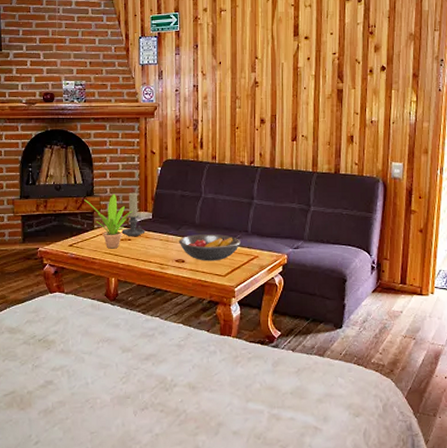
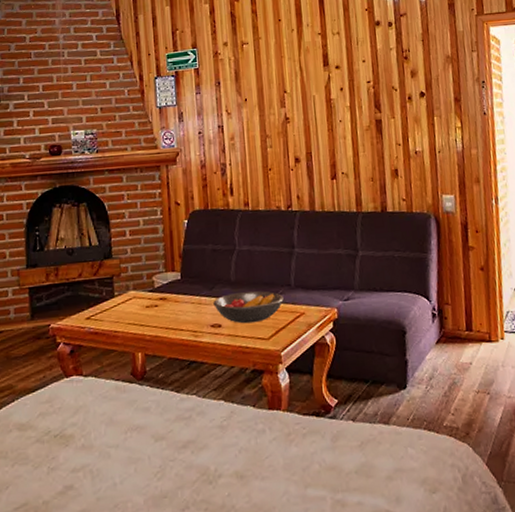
potted plant: present [84,194,133,249] -> none [101,254,158,319]
candle holder: present [121,192,145,236] -> none [146,250,174,302]

